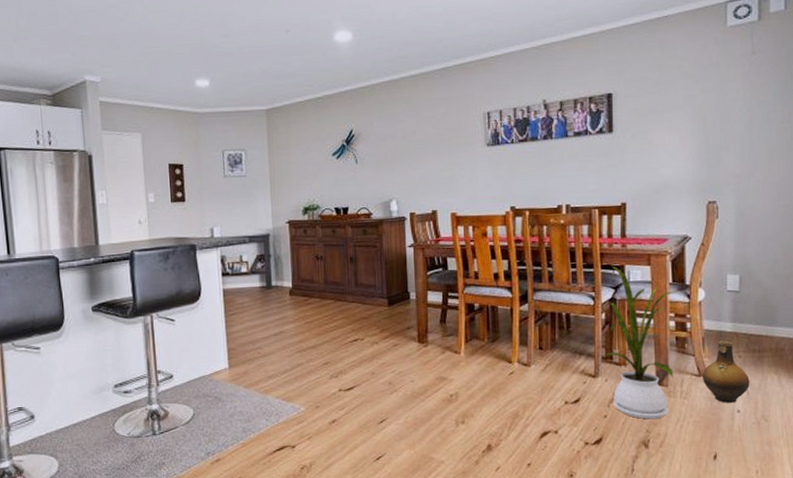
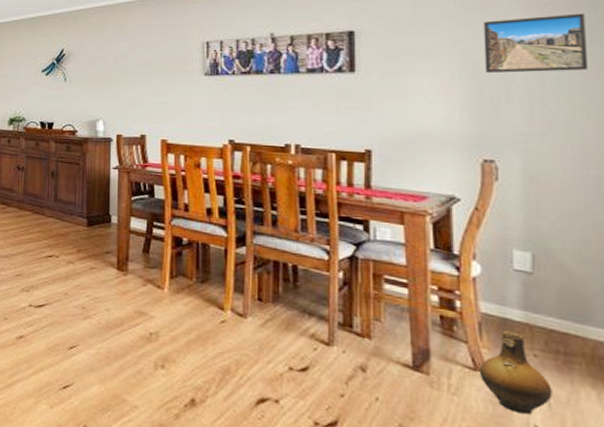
house plant: present [603,265,678,420] -> none [340,218,442,413]
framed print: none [710,67,783,125] -> present [483,13,589,74]

